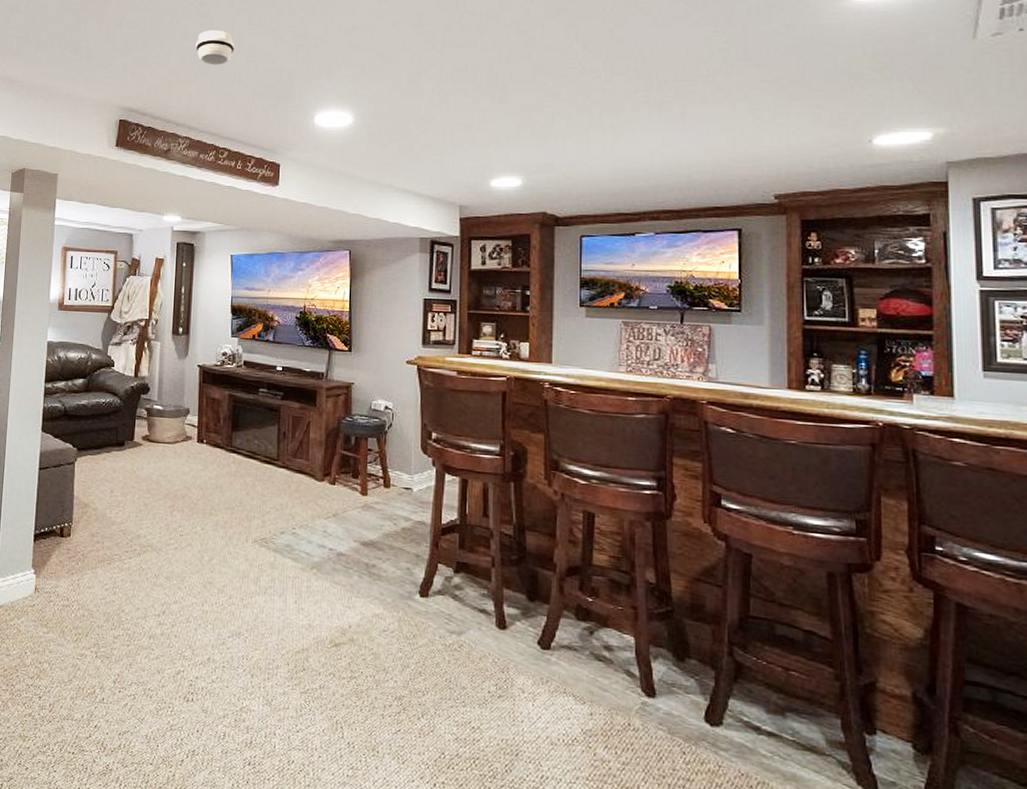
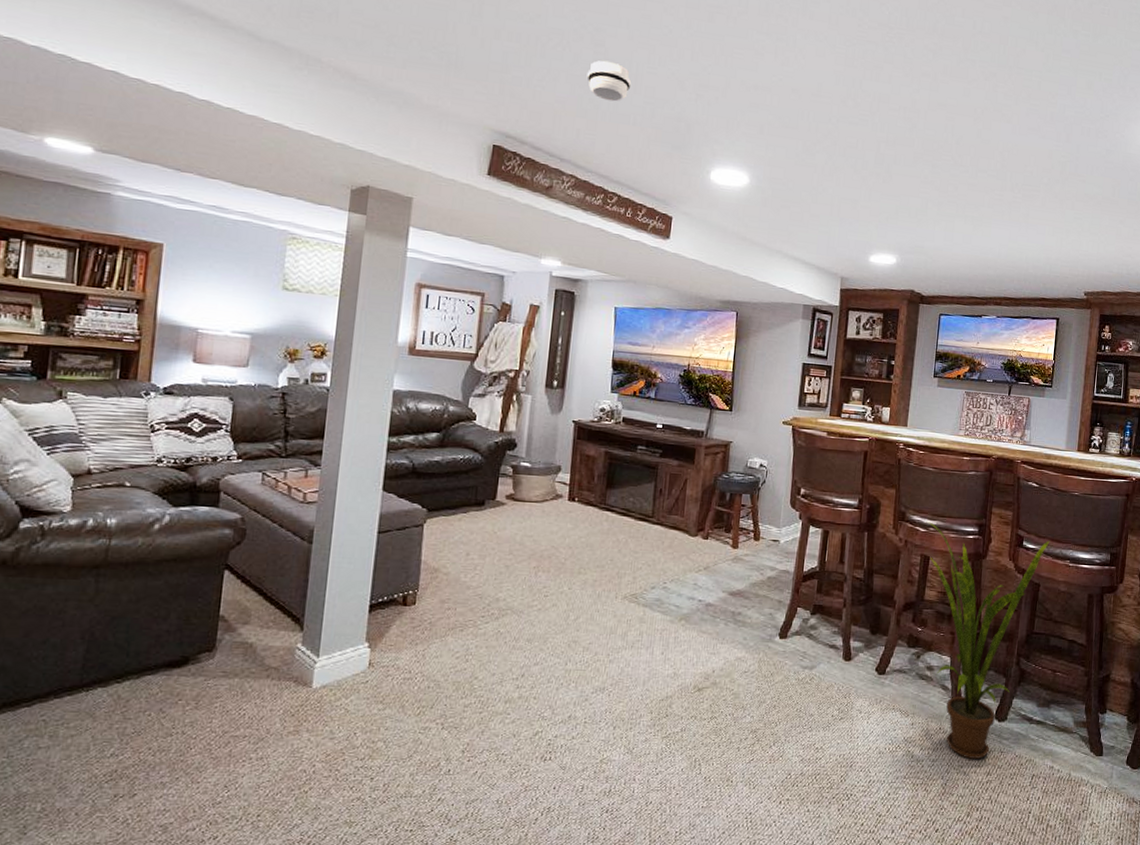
house plant: none [580,467,761,771] -> present [921,517,1050,759]

